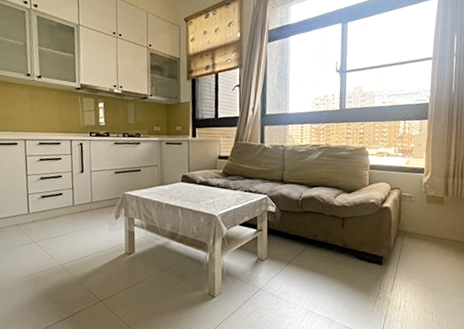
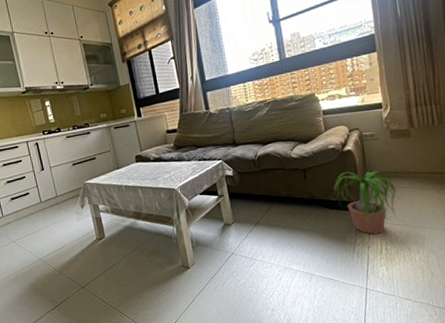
potted plant: none [365,227,425,291] -> present [333,170,400,235]

